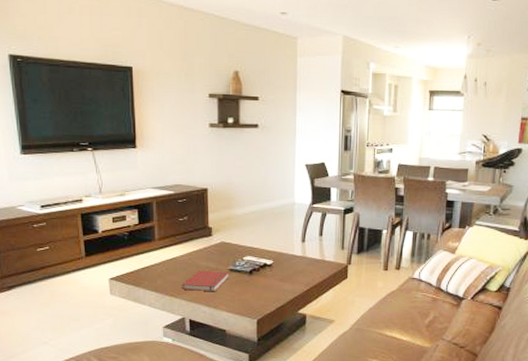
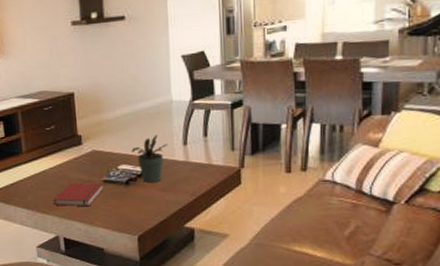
potted plant: none [256,231,288,273] -> present [131,134,168,182]

